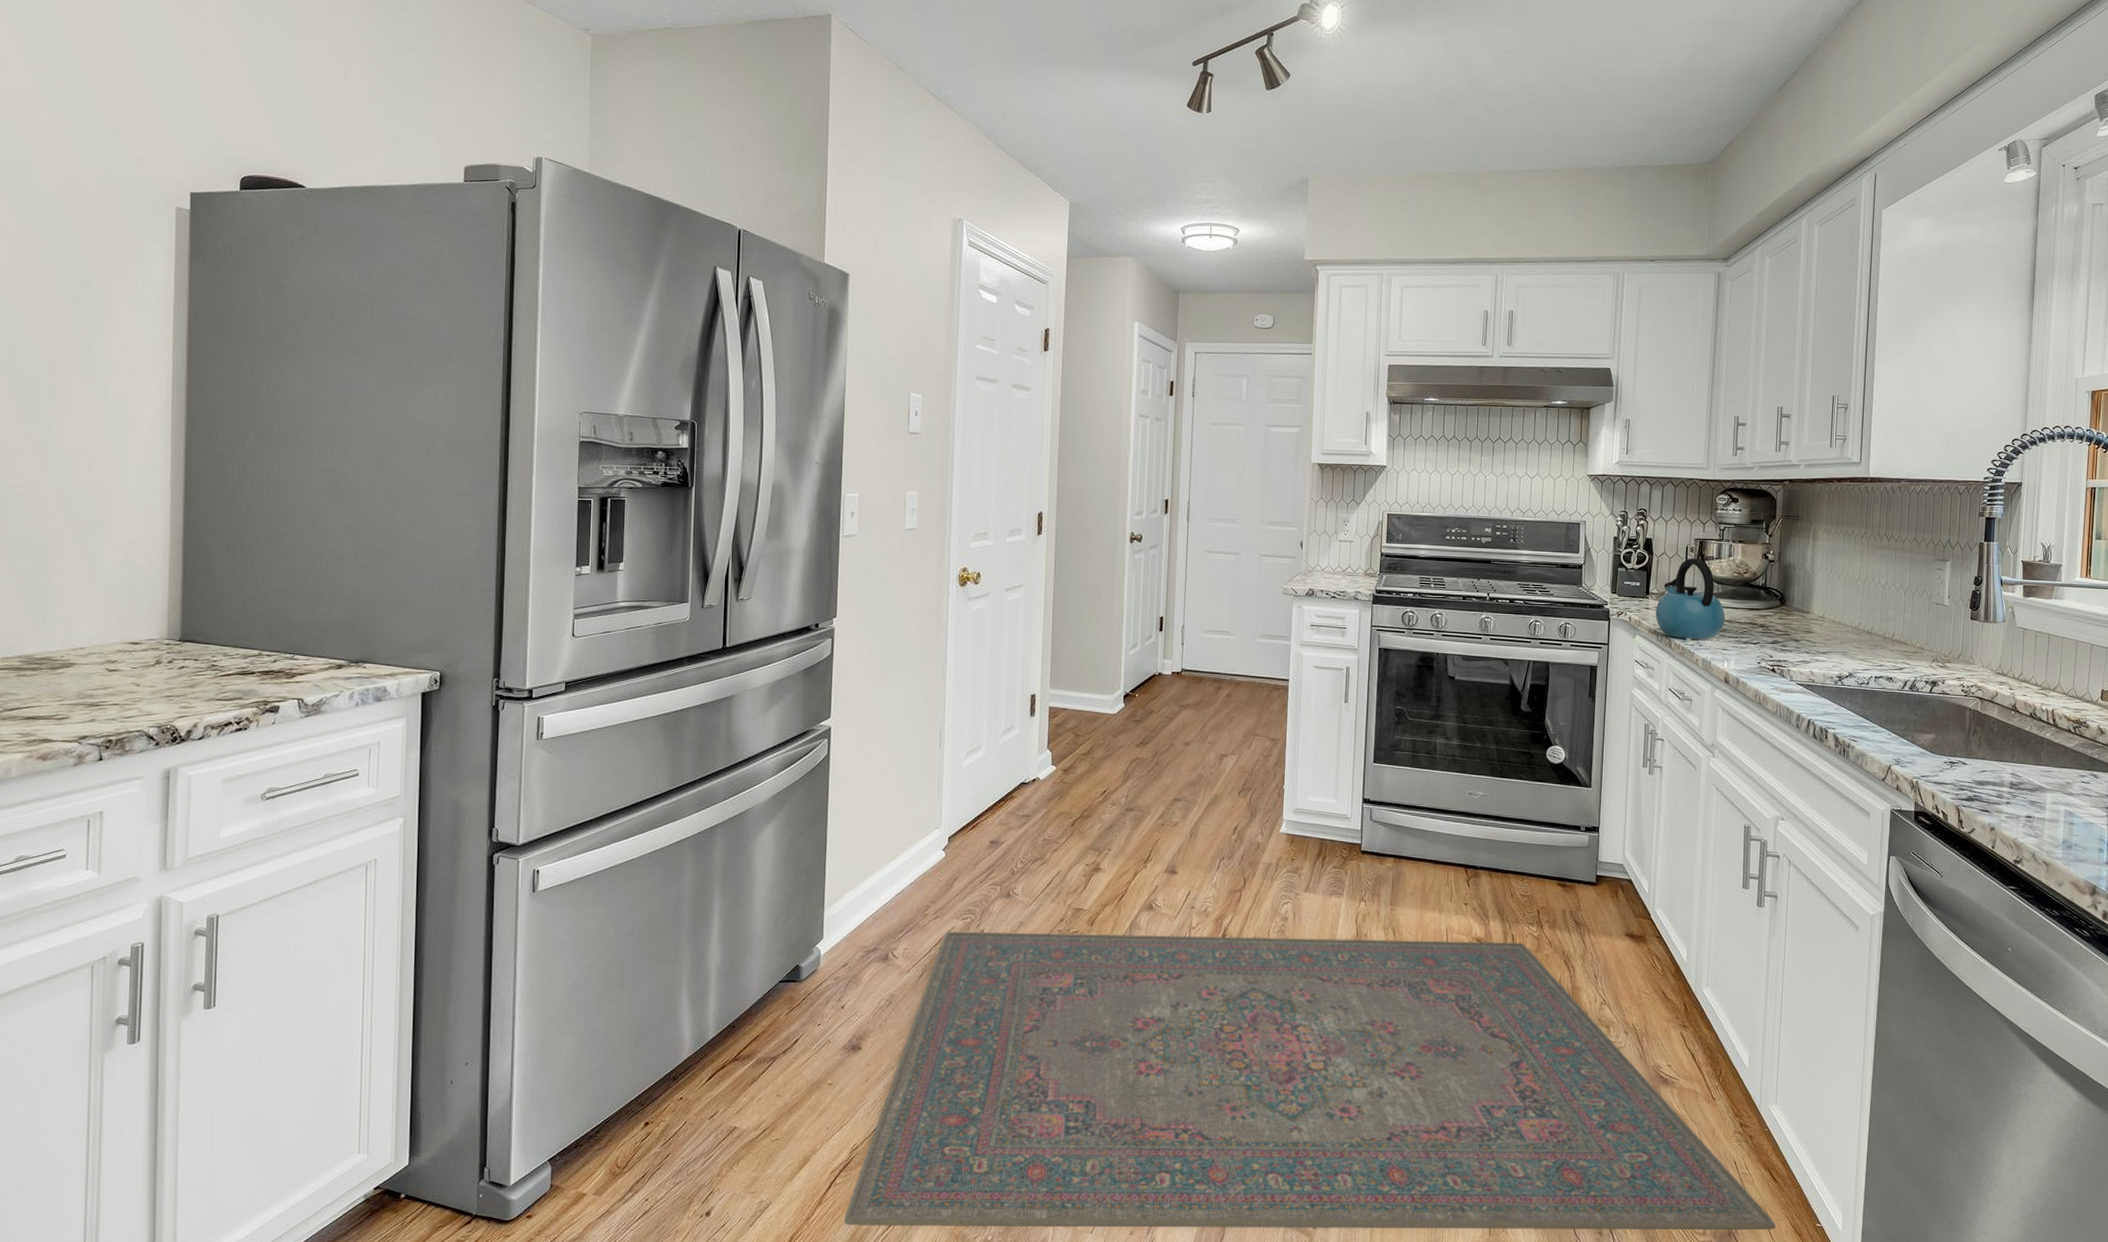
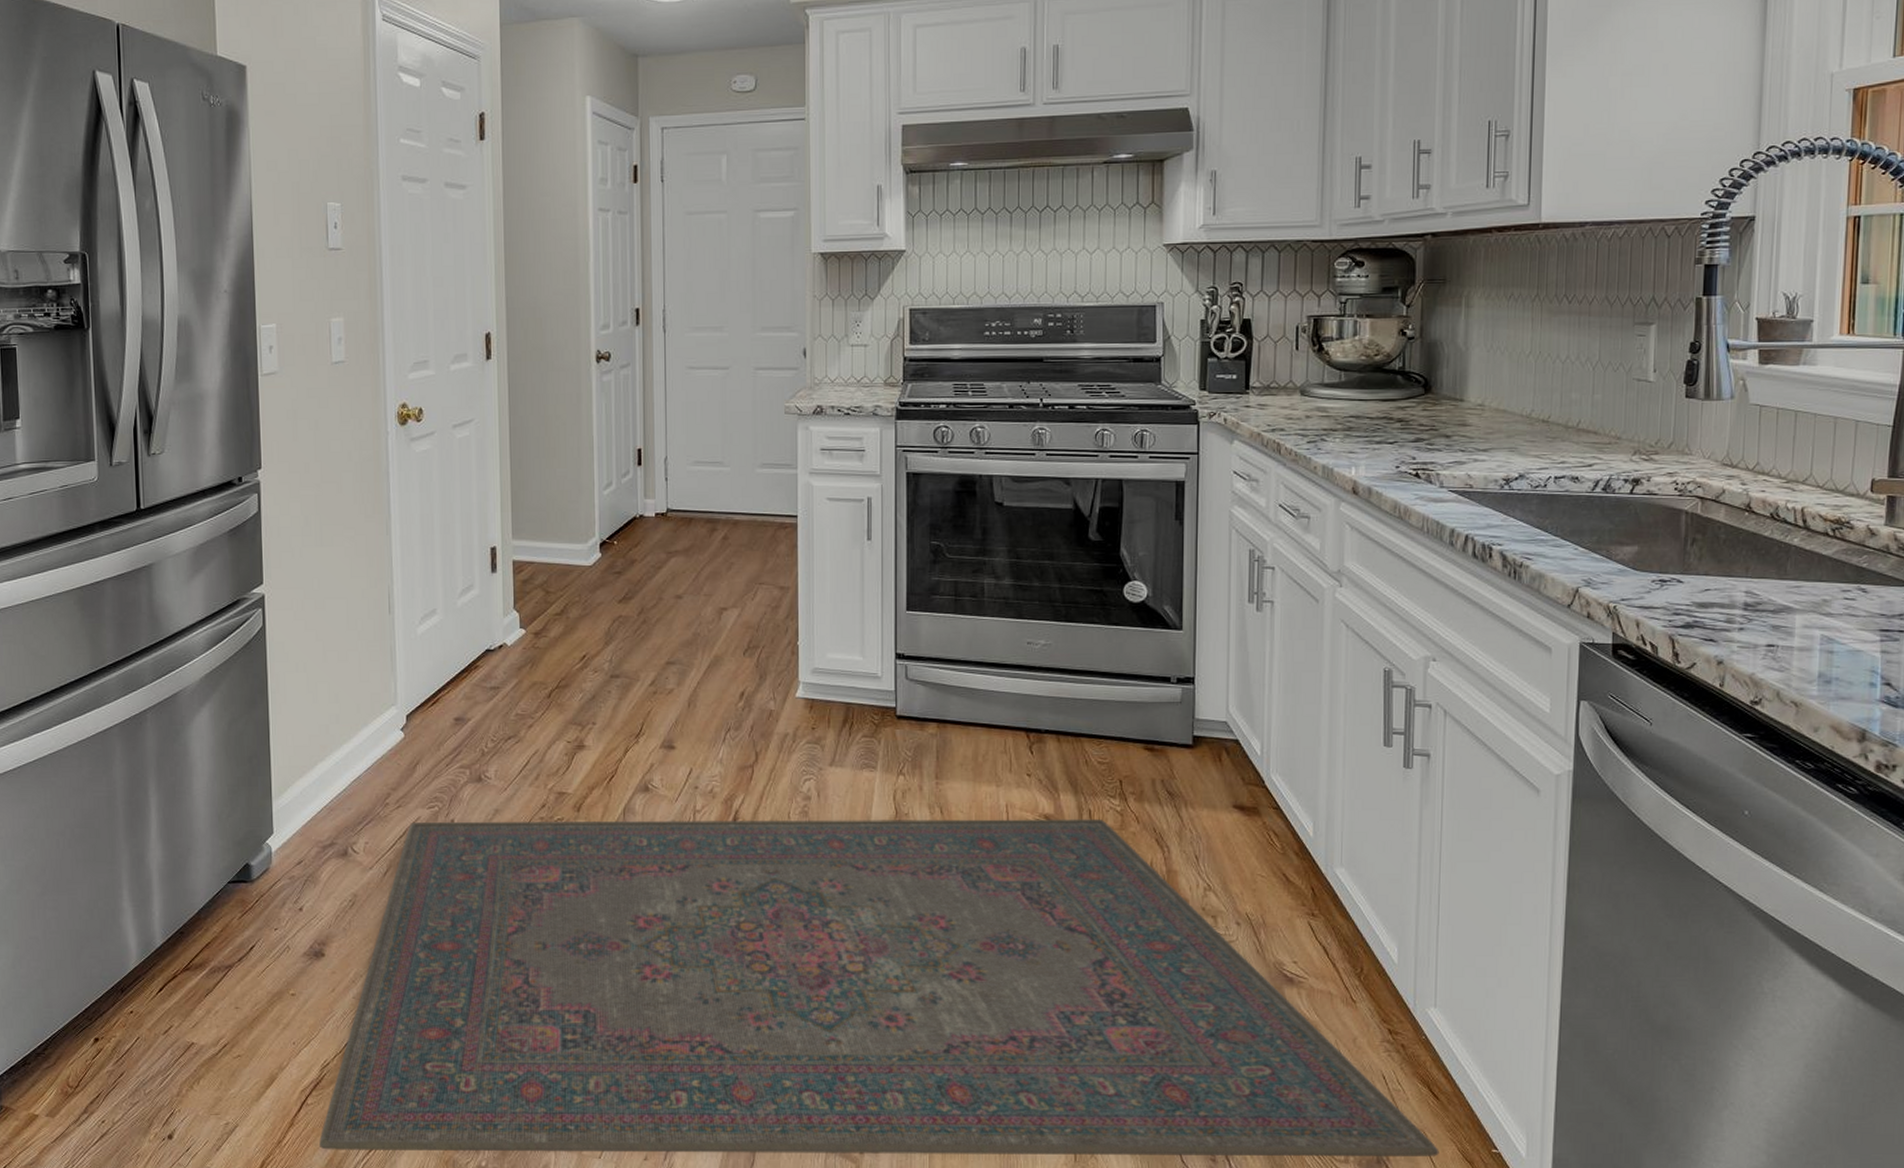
kettle: present [1655,557,1726,640] -> none [1259,339,1351,442]

